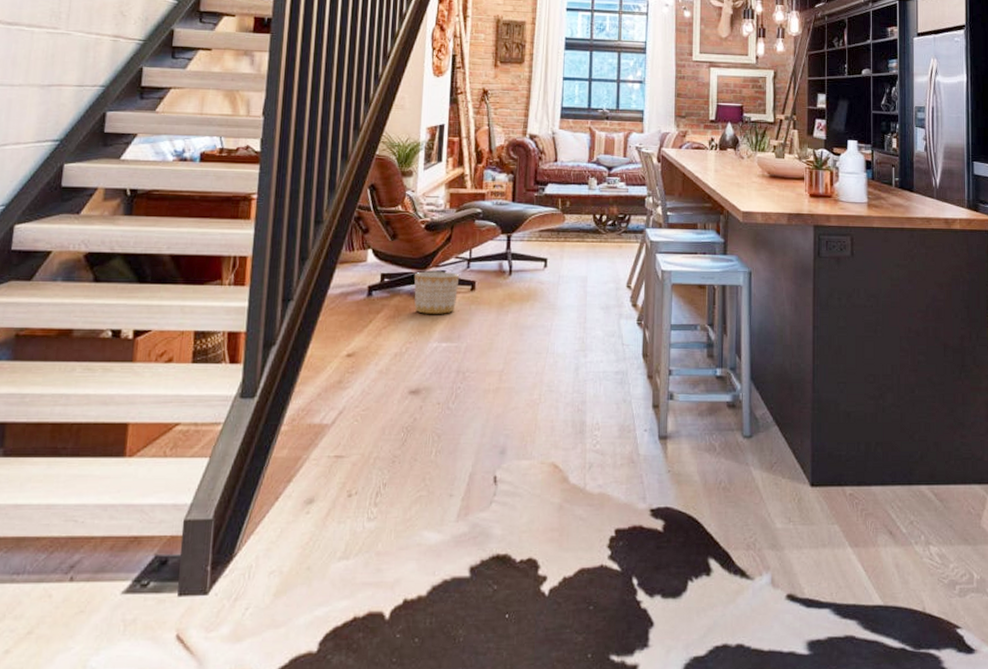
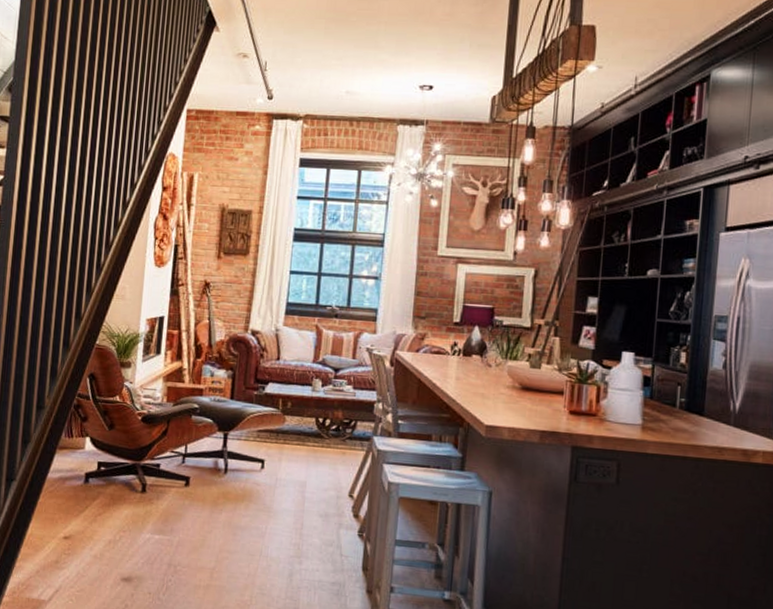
planter: present [414,271,460,314] -> none [129,463,175,507]

